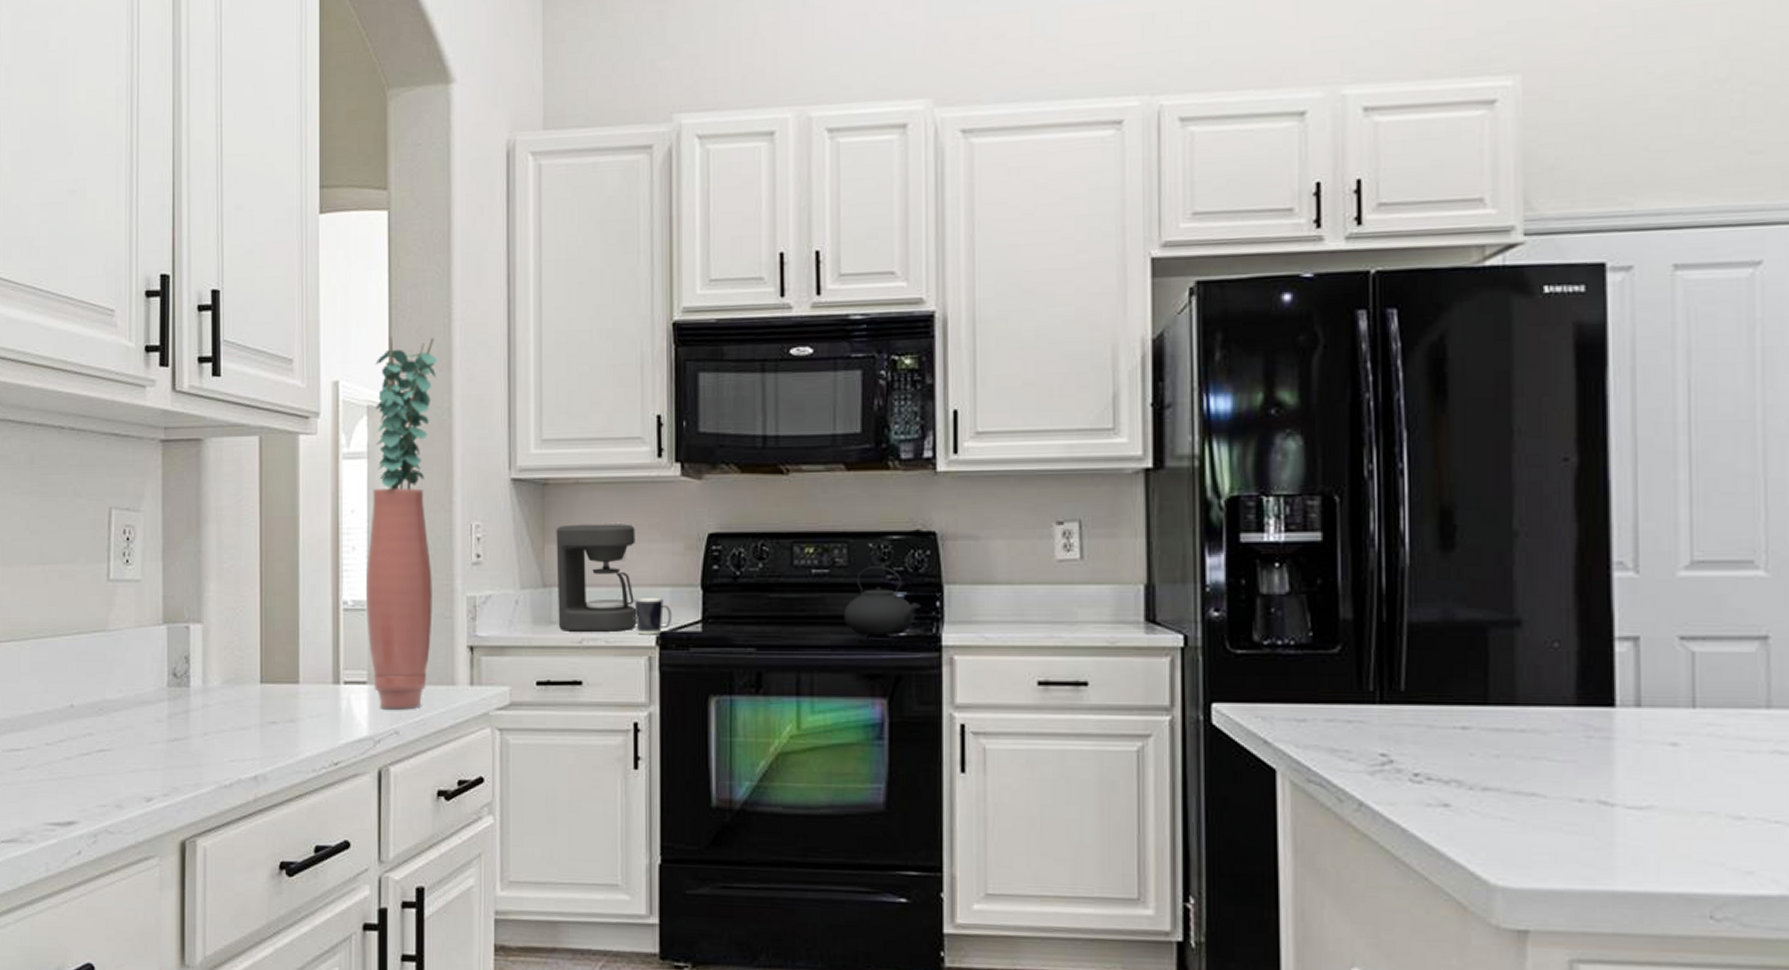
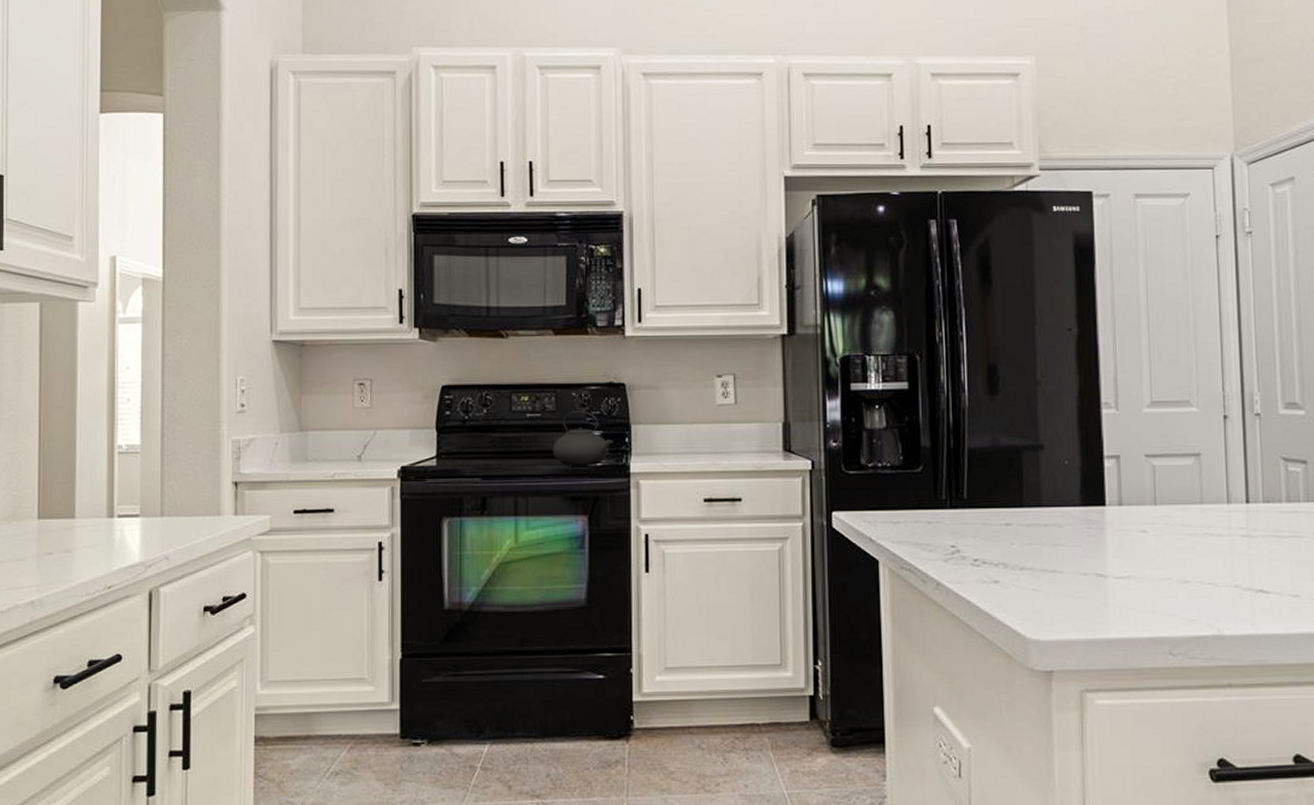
vase: present [365,336,437,710] -> none [139,219,207,538]
coffee maker: present [556,524,637,632] -> none [312,378,382,468]
mug: present [634,598,673,635] -> none [379,439,412,469]

